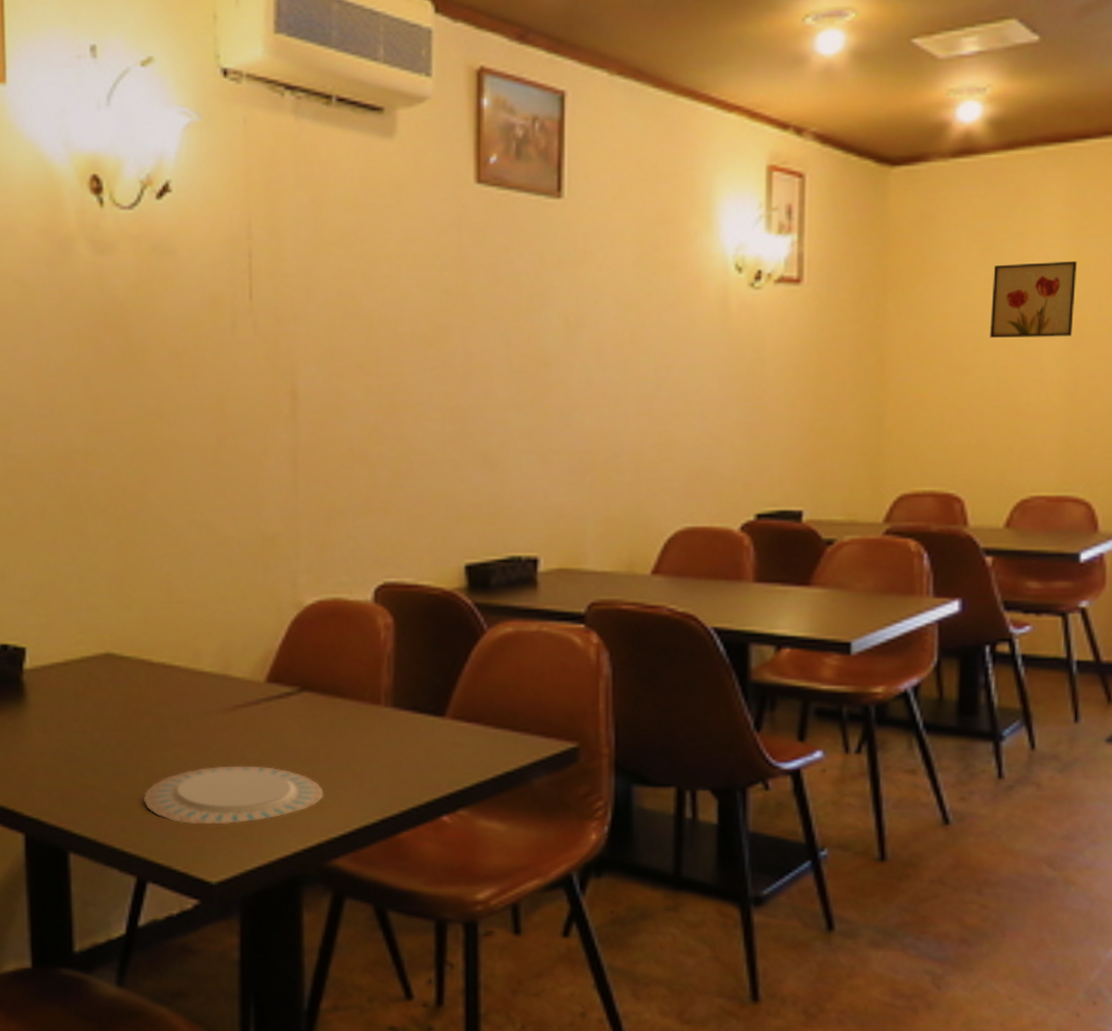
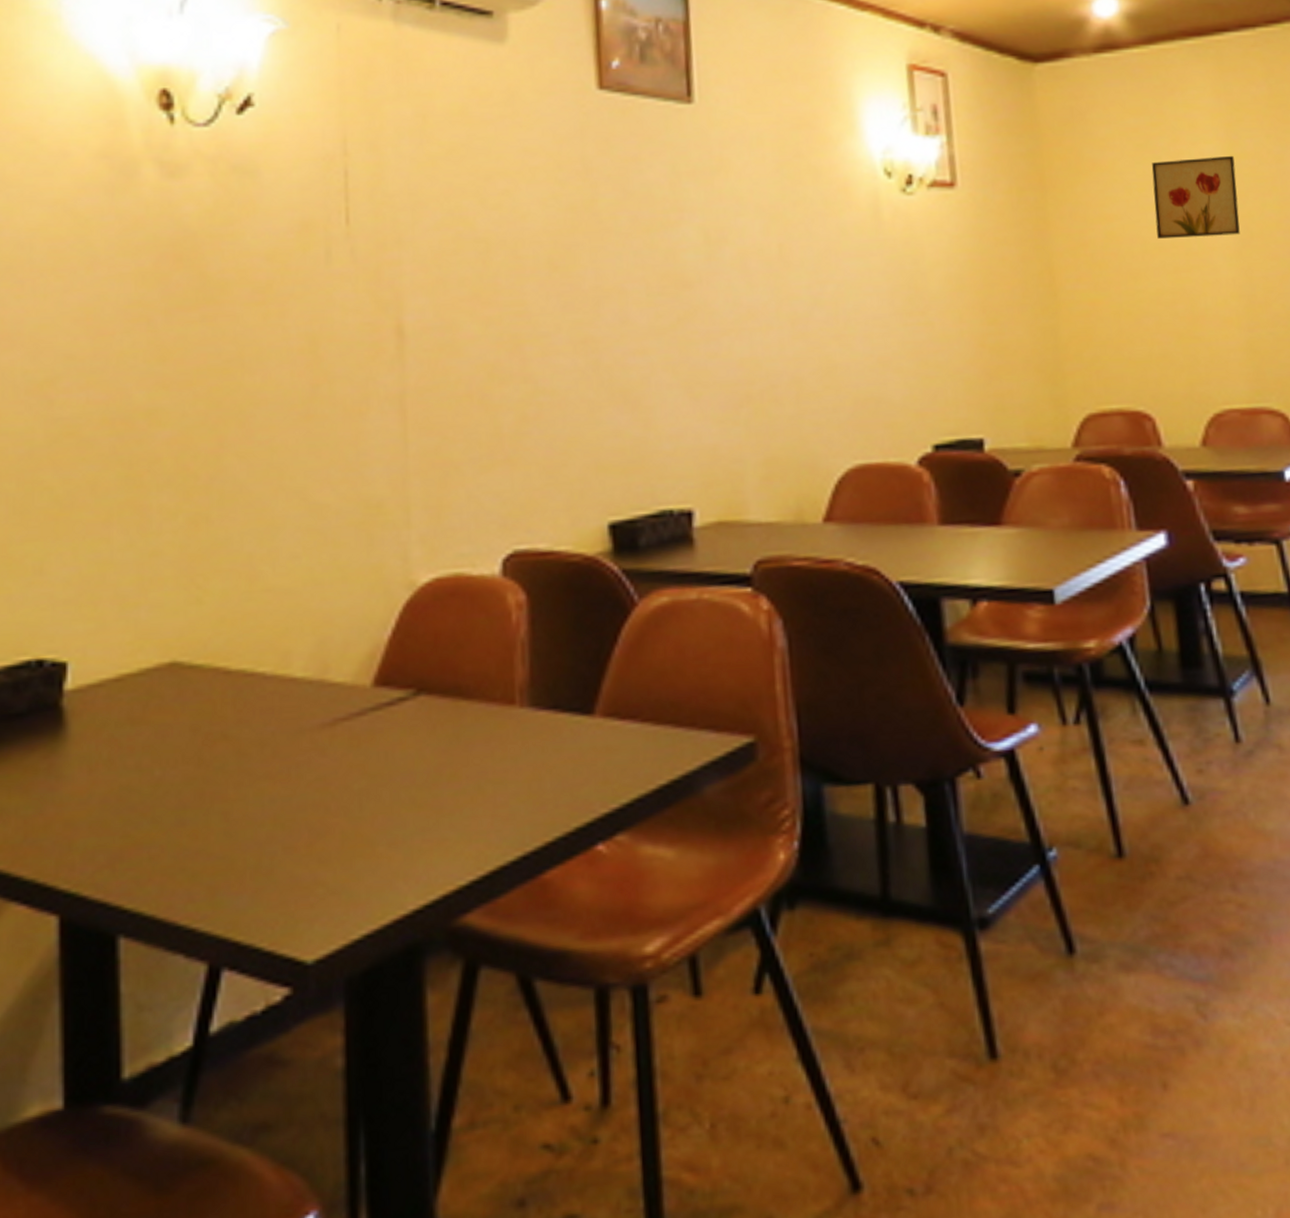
plate: present [143,765,324,825] -> none [217,796,449,884]

